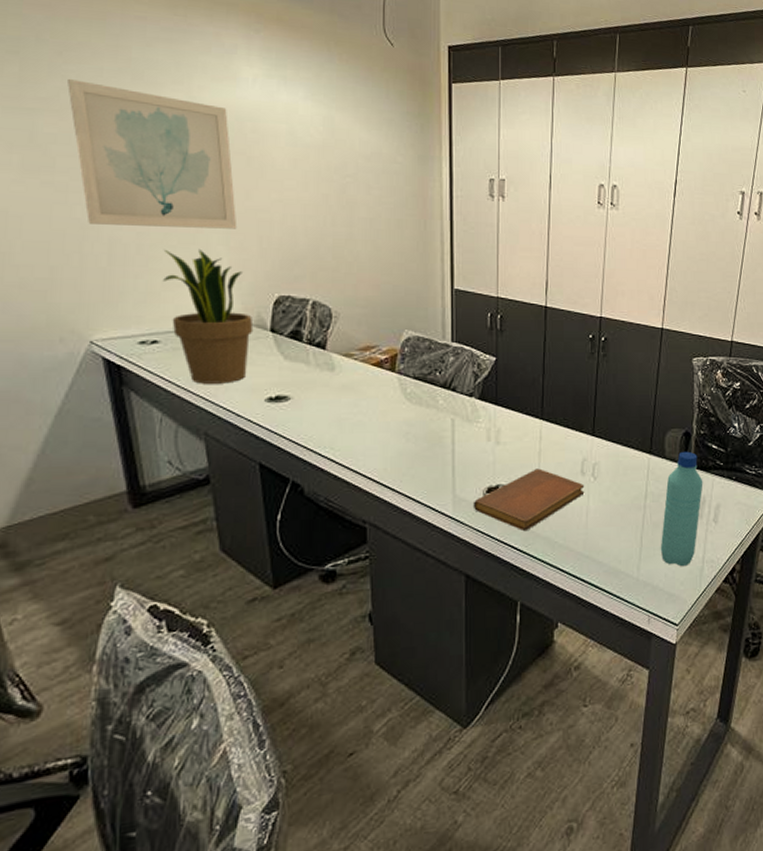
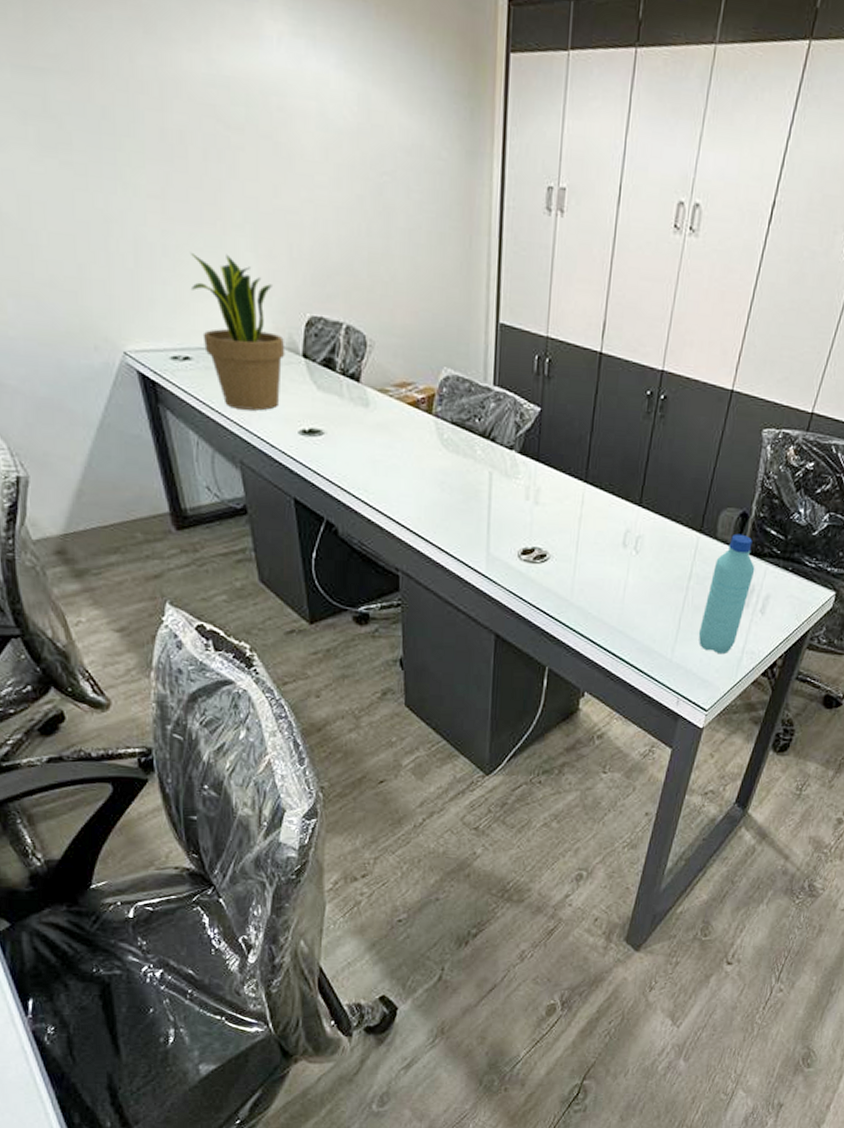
wall art: present [67,78,238,229] -> none [76,29,266,233]
notebook: present [473,468,585,530] -> none [506,535,625,598]

